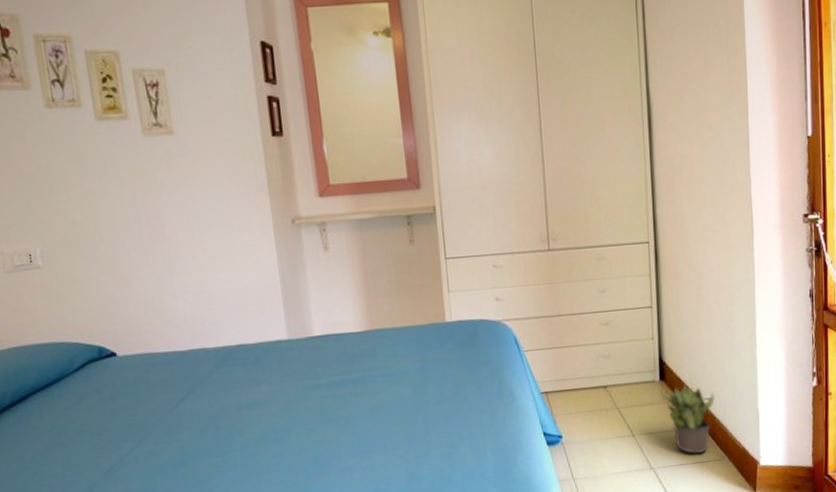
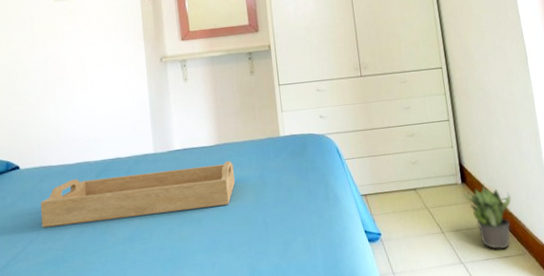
serving tray: none [147,351,391,426] -> present [40,161,236,228]

